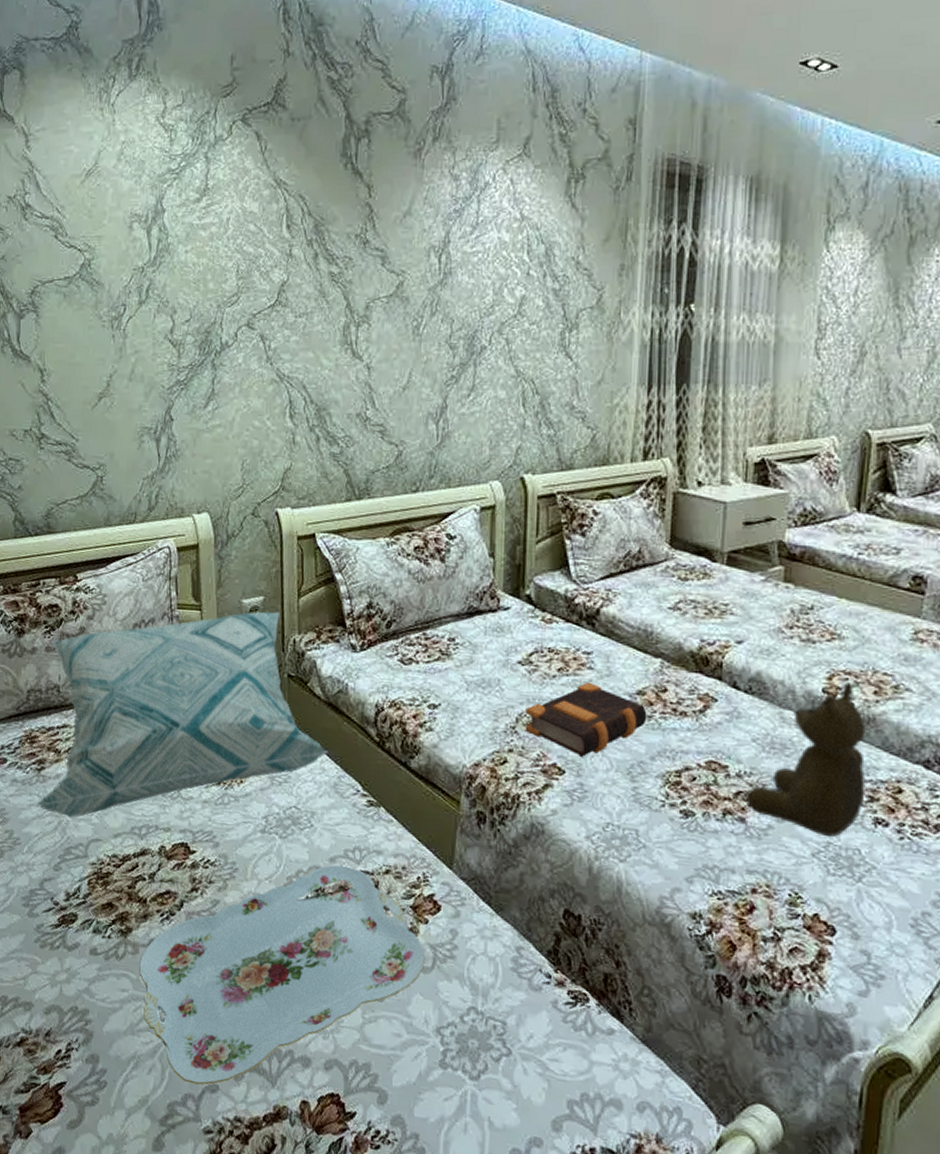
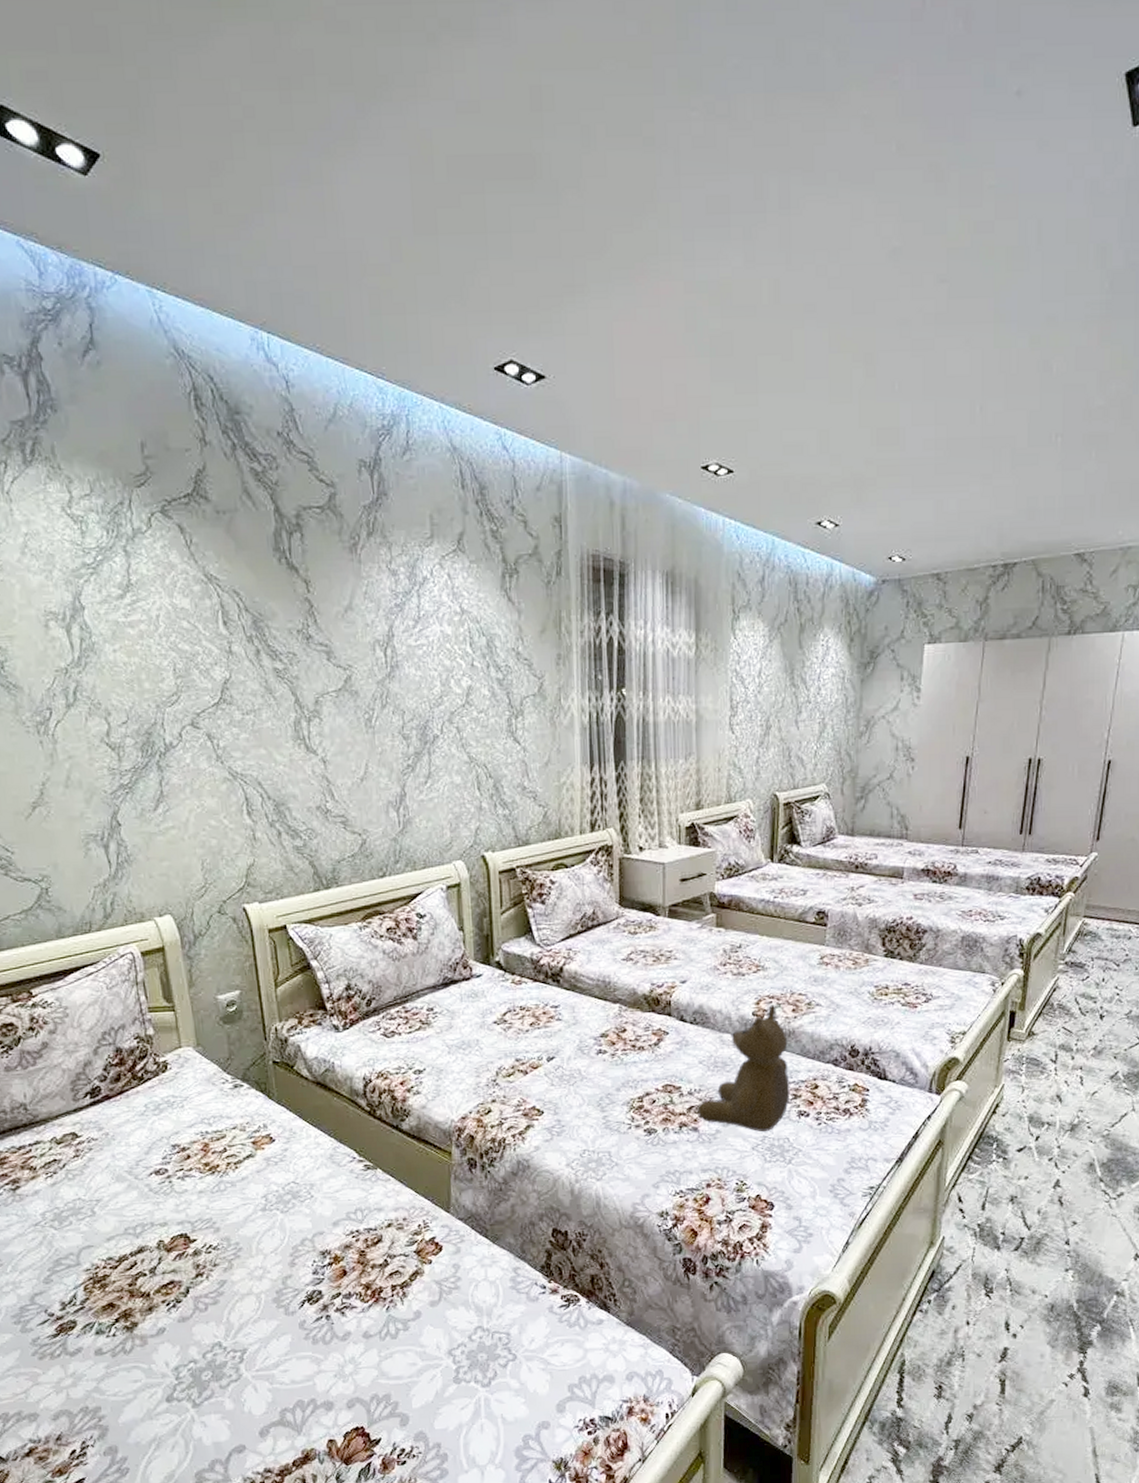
decorative pillow: present [35,611,329,817] -> none [11,1004,322,1230]
serving tray: present [139,865,426,1085] -> none [149,1227,433,1450]
bible: present [525,682,647,757] -> none [504,1031,611,1097]

